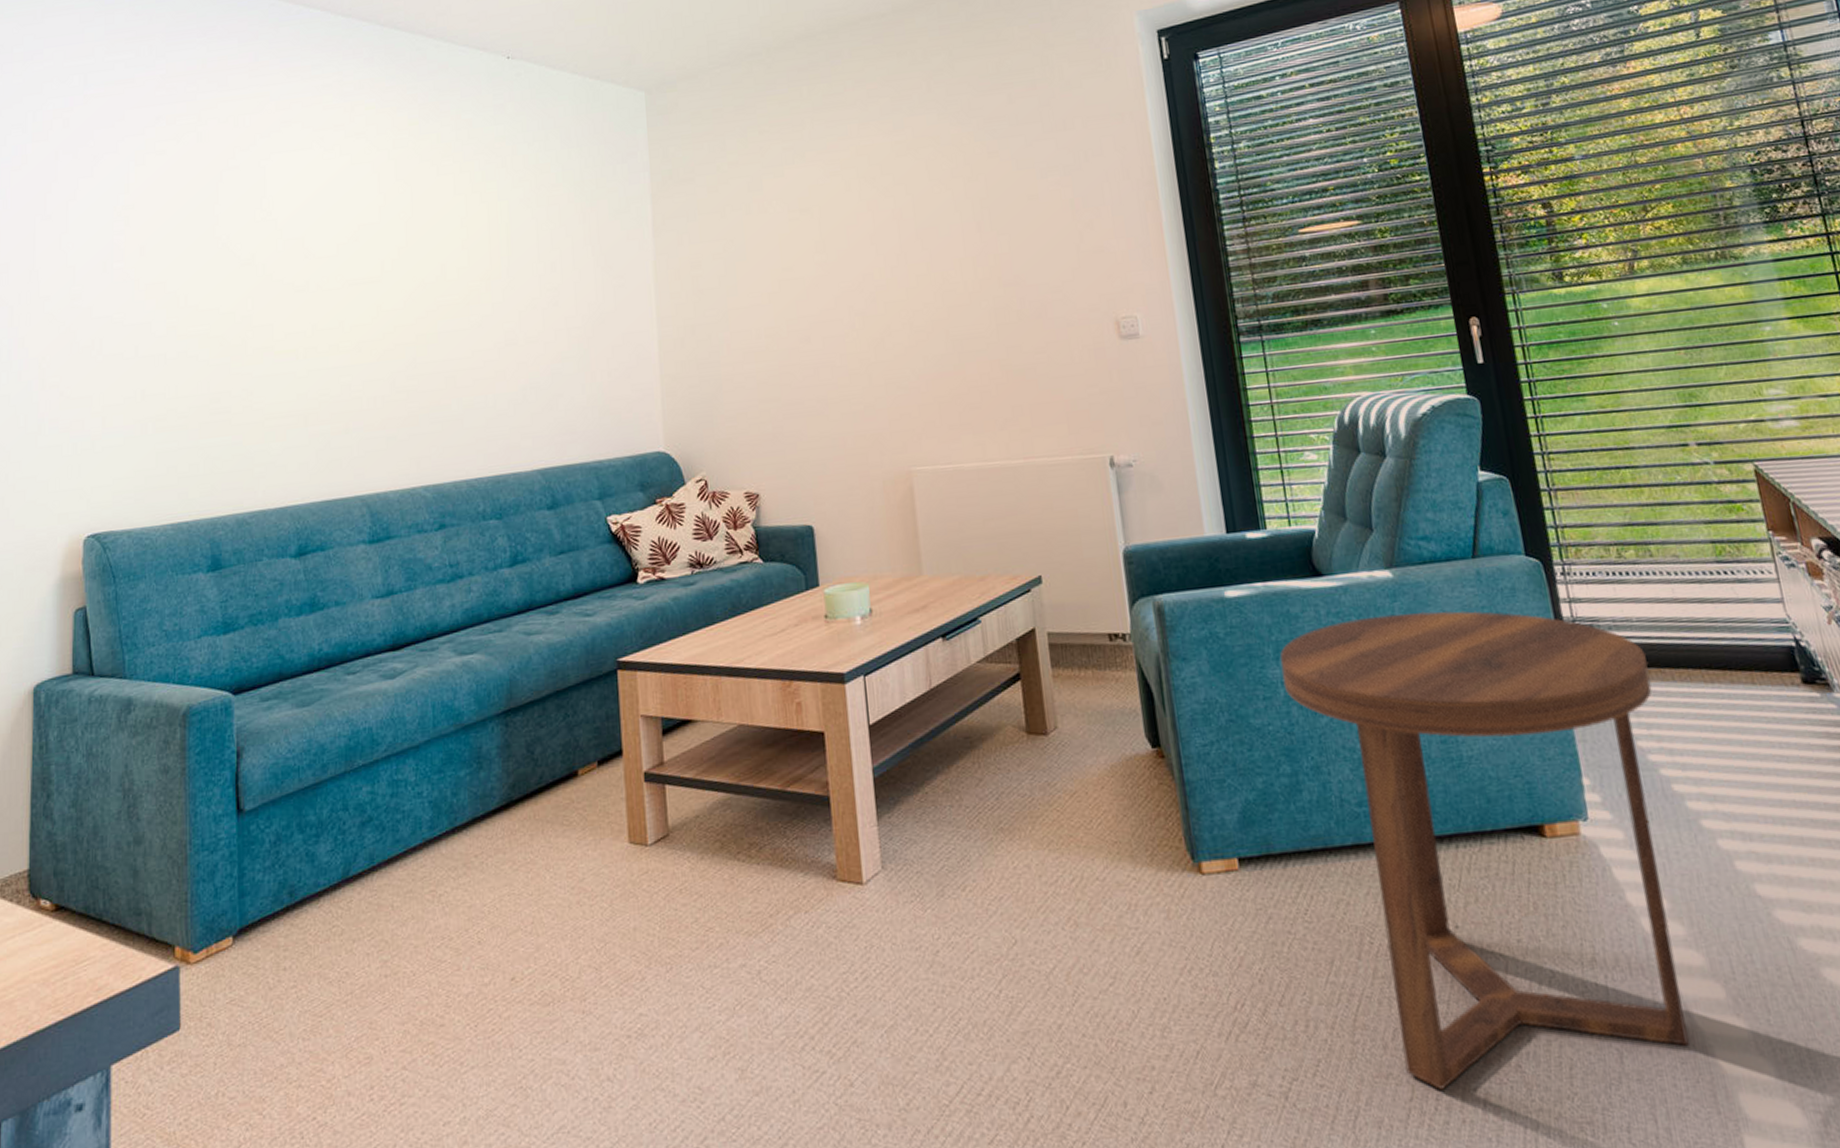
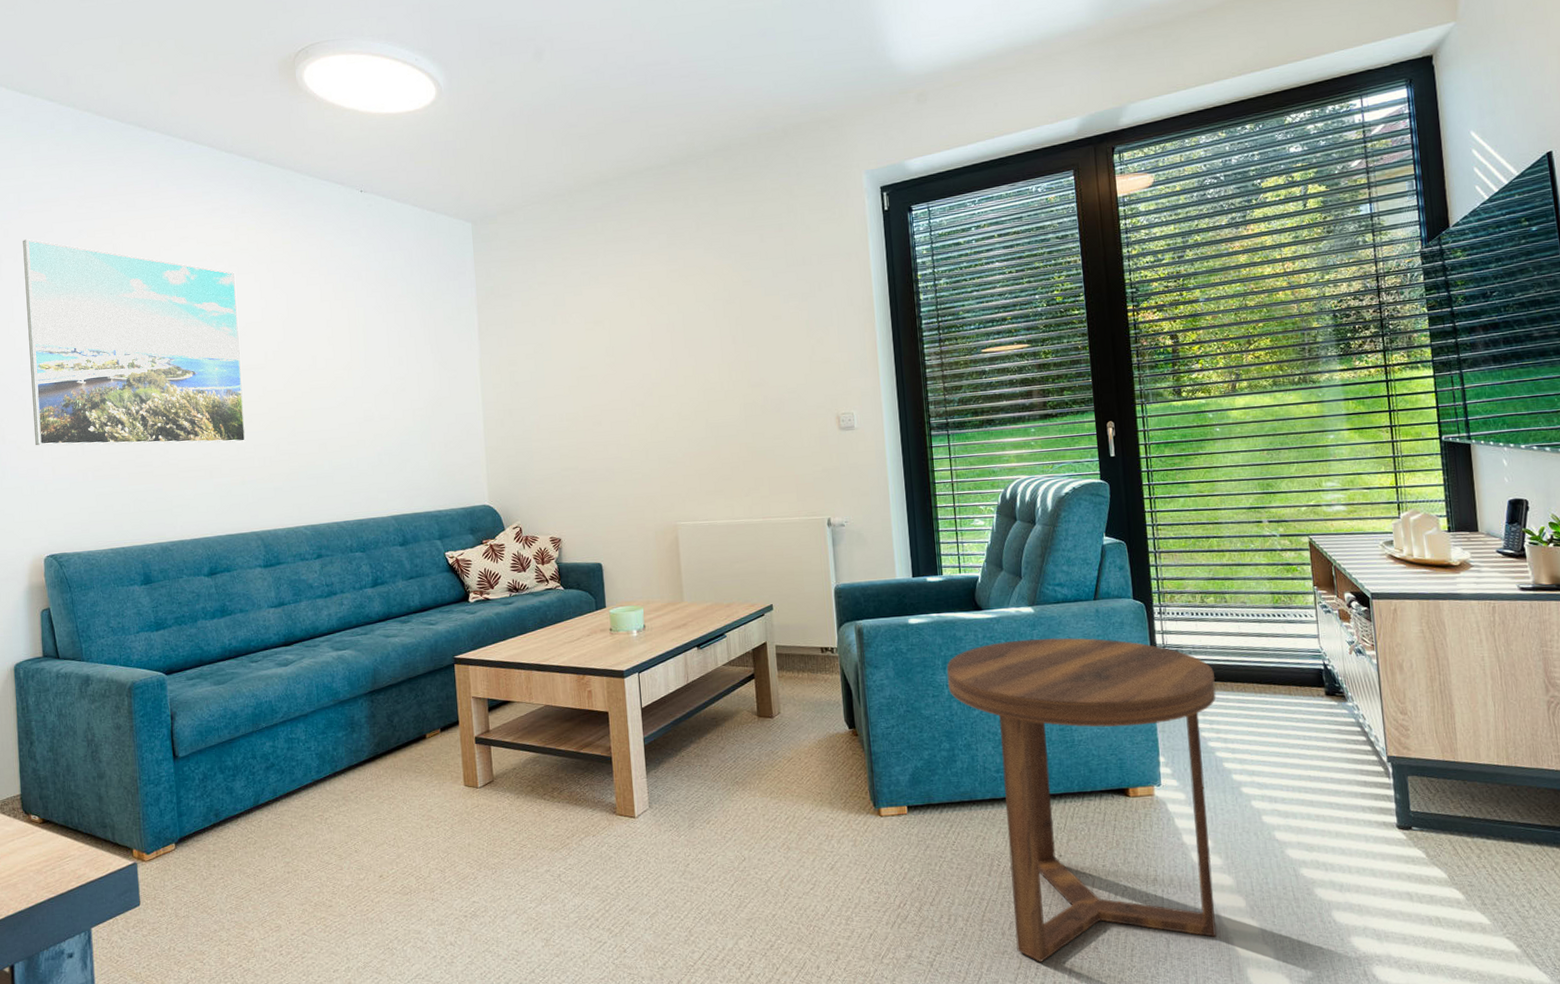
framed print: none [83,129,352,391] -> present [23,239,246,446]

